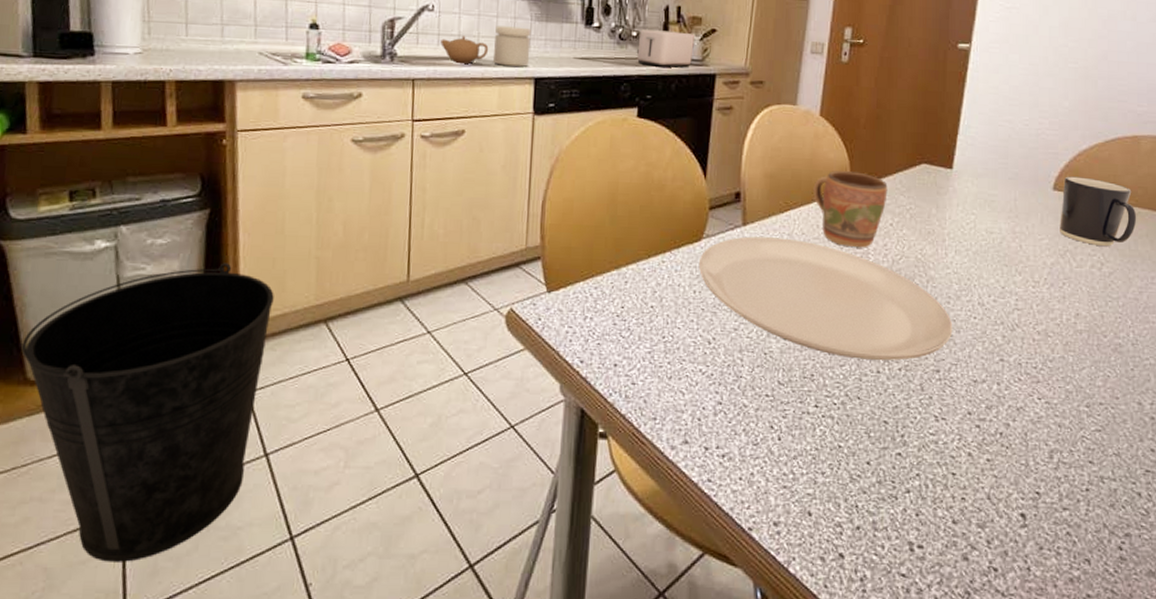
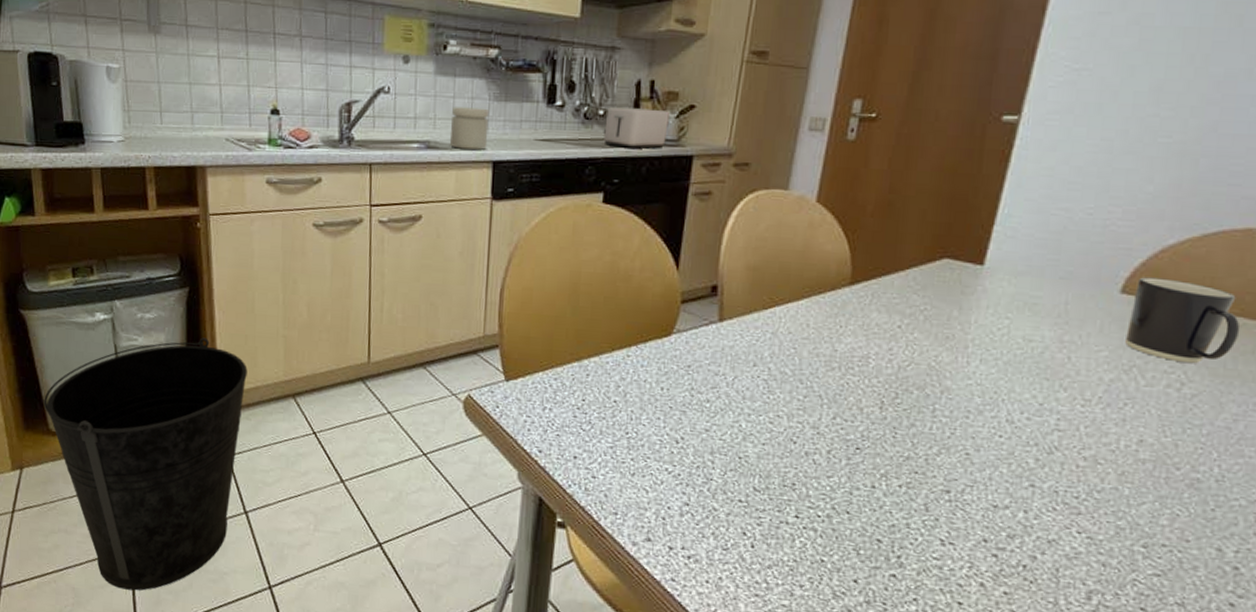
teapot: present [440,36,489,65] -> none [397,118,446,148]
plate: present [698,236,953,360] -> none [667,333,971,477]
mug: present [813,171,888,248] -> none [804,264,898,352]

